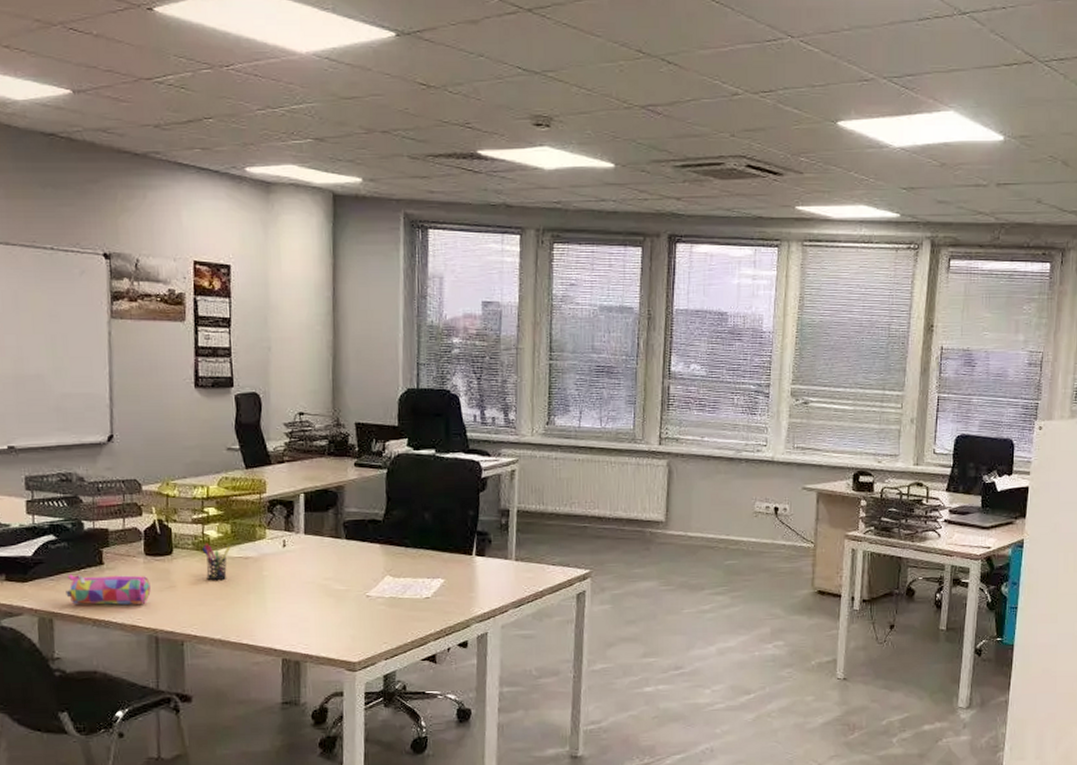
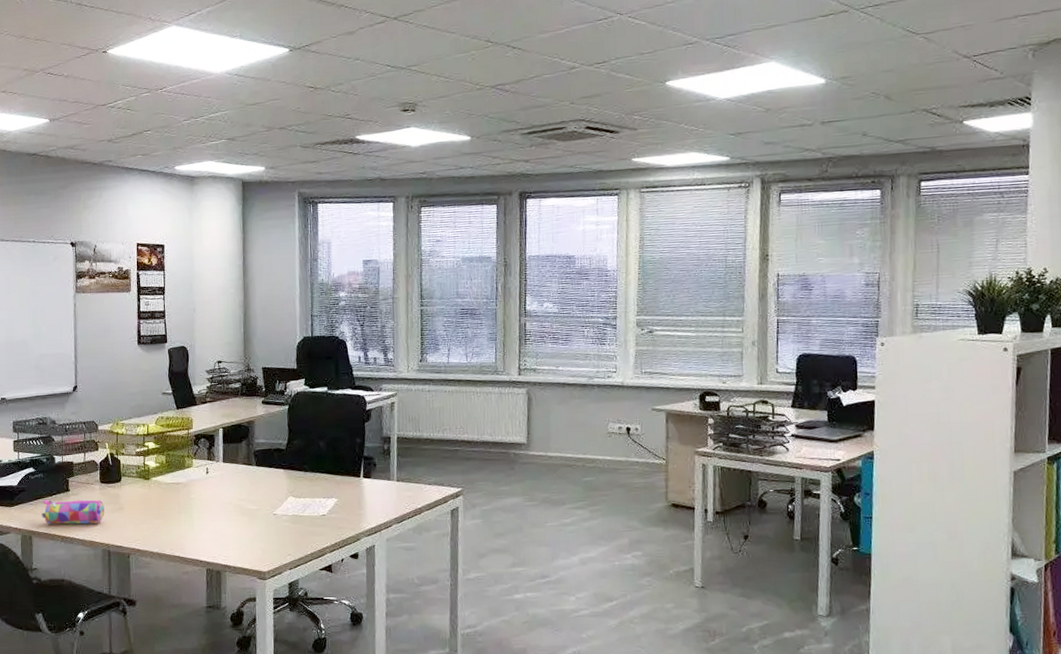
pen holder: present [202,543,231,581] -> none [143,471,166,503]

